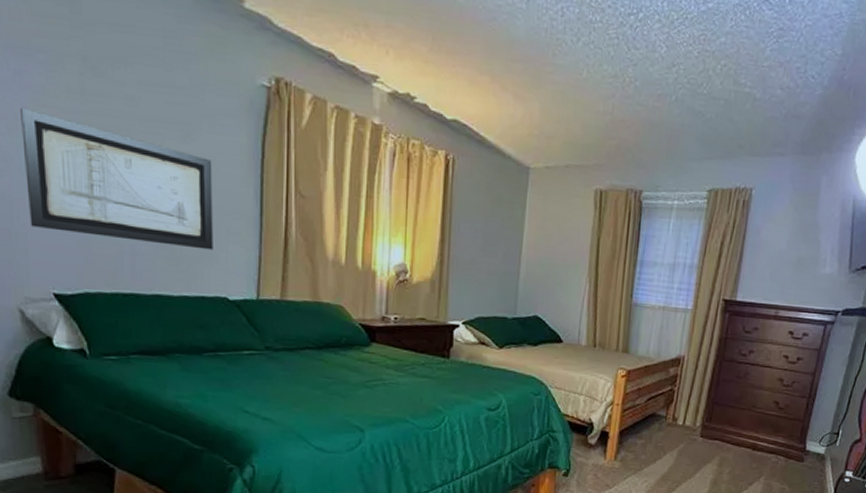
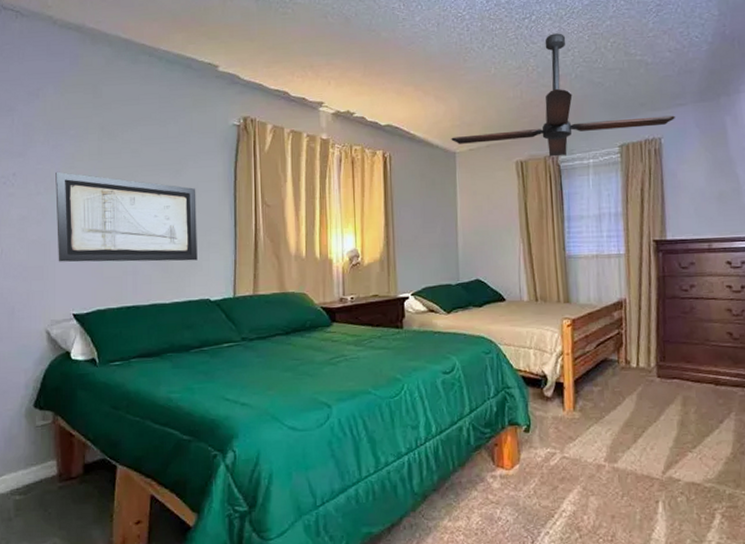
ceiling fan: none [526,40,772,192] -> present [451,33,675,157]

